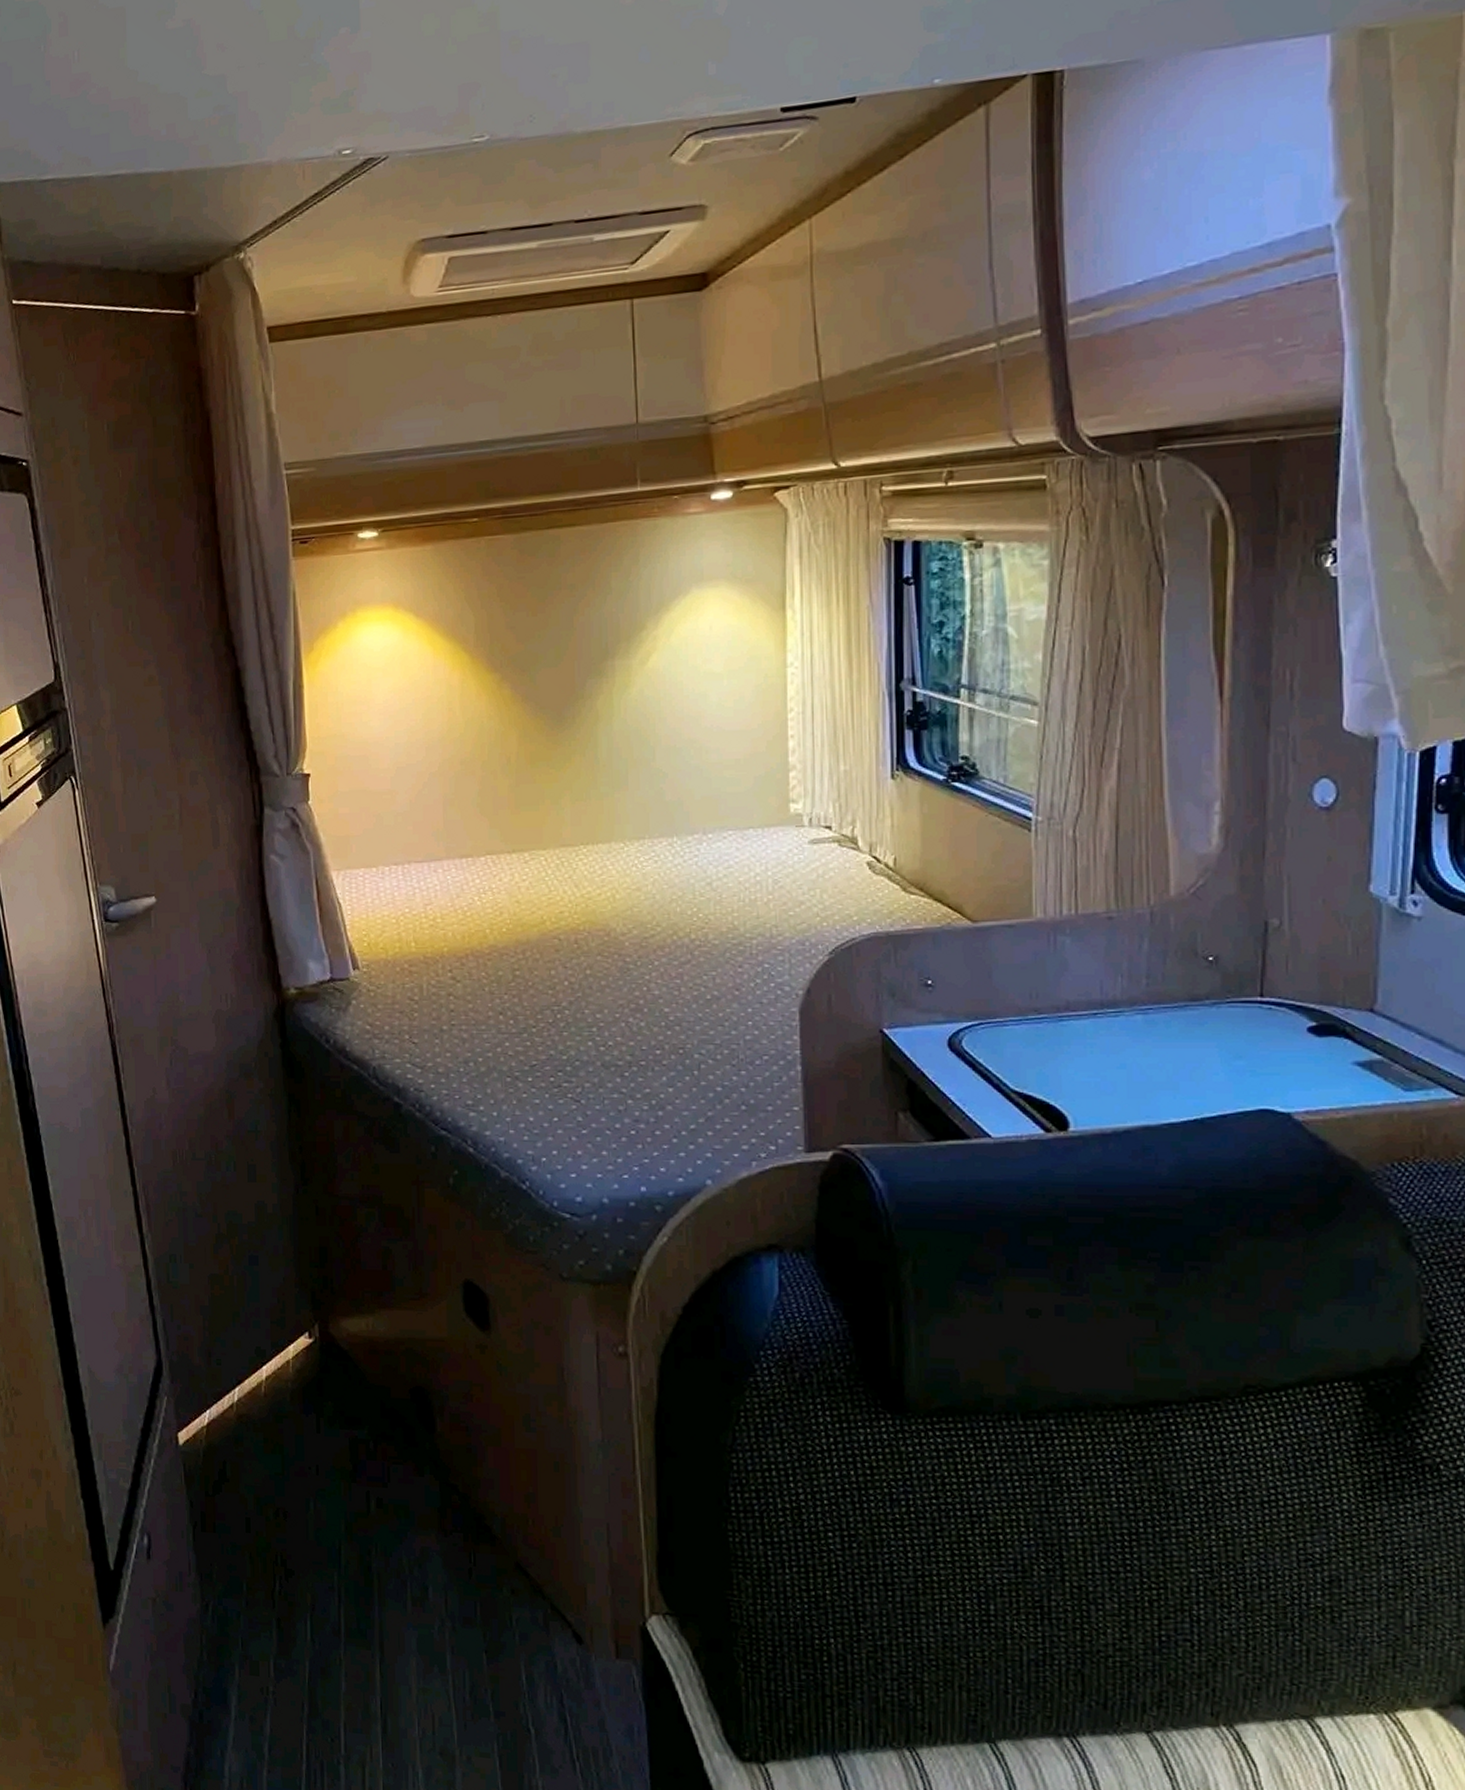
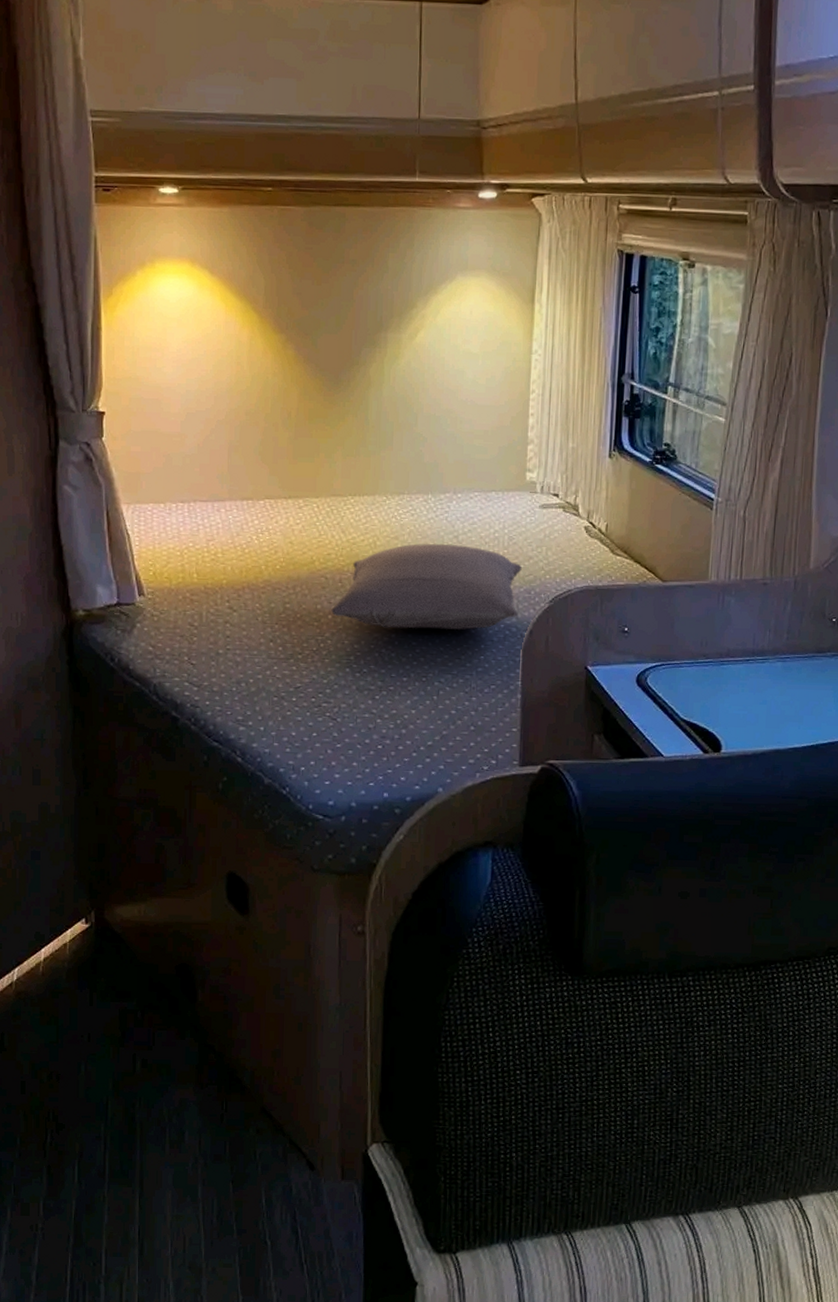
pillow: none [567,892,792,994] -> present [331,543,522,631]

